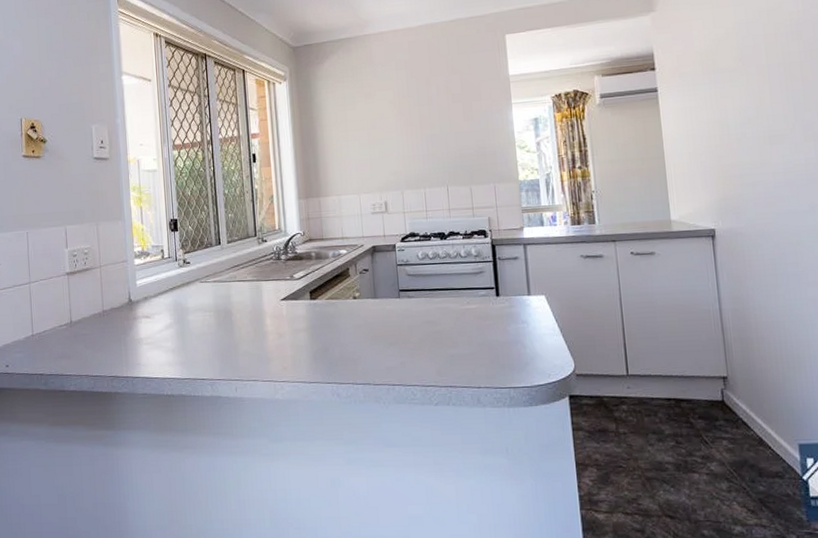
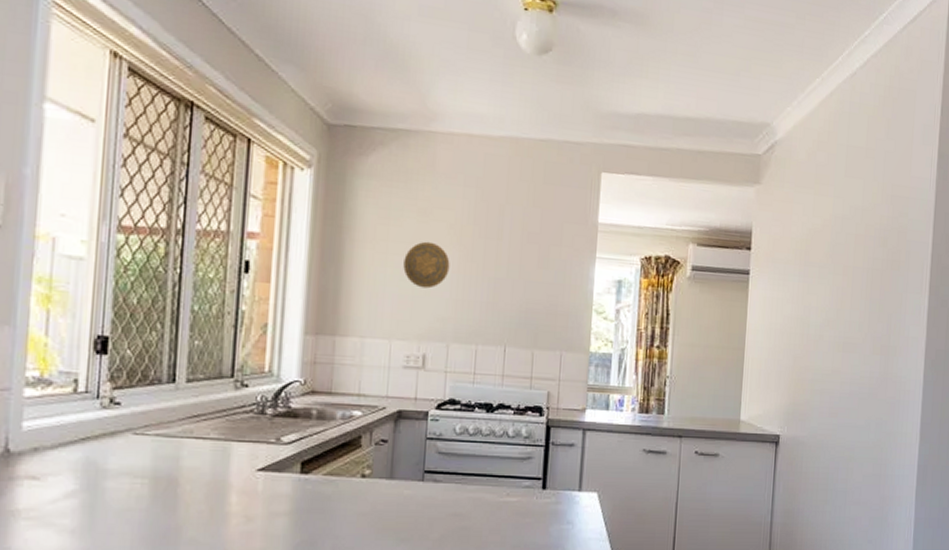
decorative plate: none [360,116,395,152] -> present [403,241,450,289]

